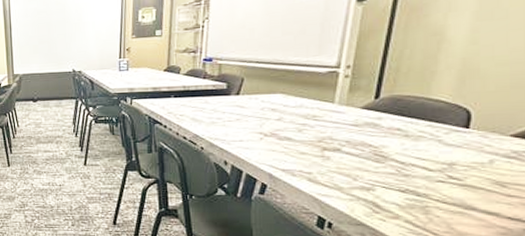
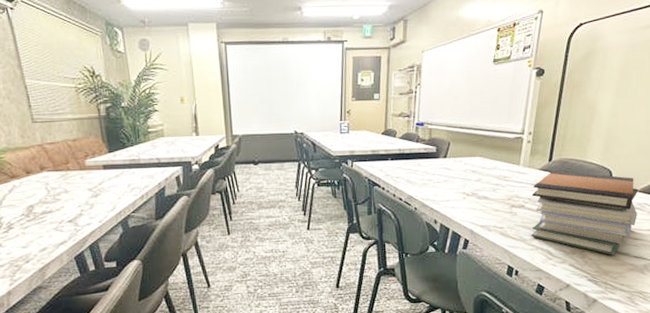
book stack: none [350,109,514,215] -> present [531,170,639,256]

